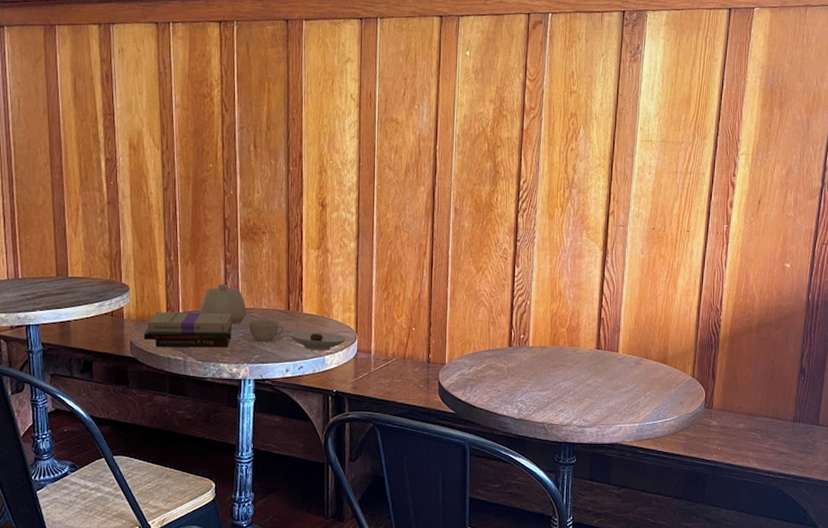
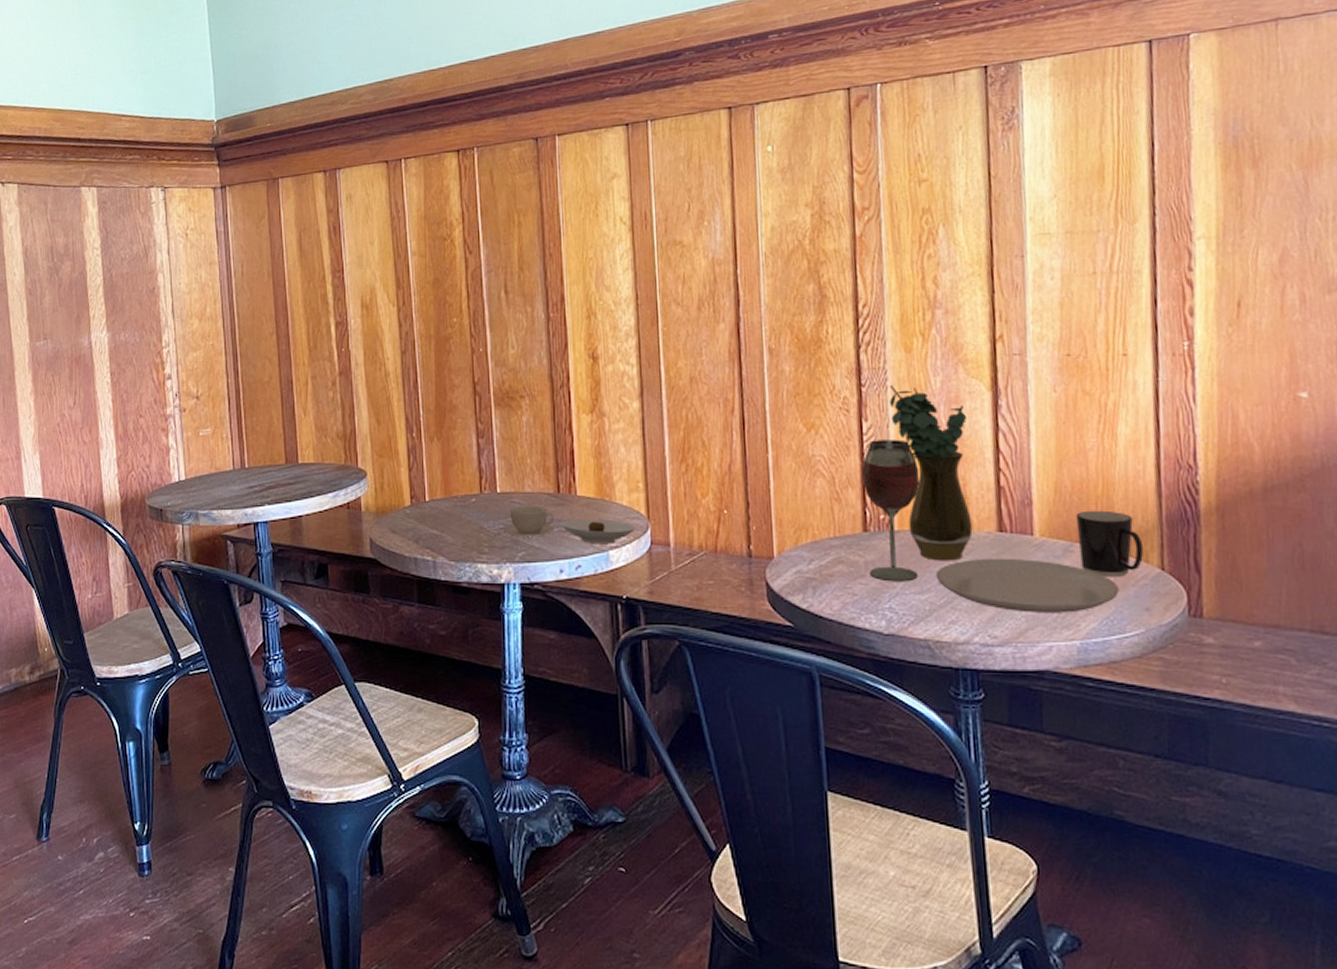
books: present [144,312,232,348] -> none [385,499,490,546]
sugar bowl: present [199,284,246,324] -> none [449,463,506,513]
wineglass: none [511,281,550,383] -> present [862,439,920,582]
vase: none [535,241,585,369] -> present [889,384,973,561]
plate: none [553,367,666,405] -> present [935,558,1119,613]
mug: none [645,336,684,382] -> present [1075,510,1144,577]

